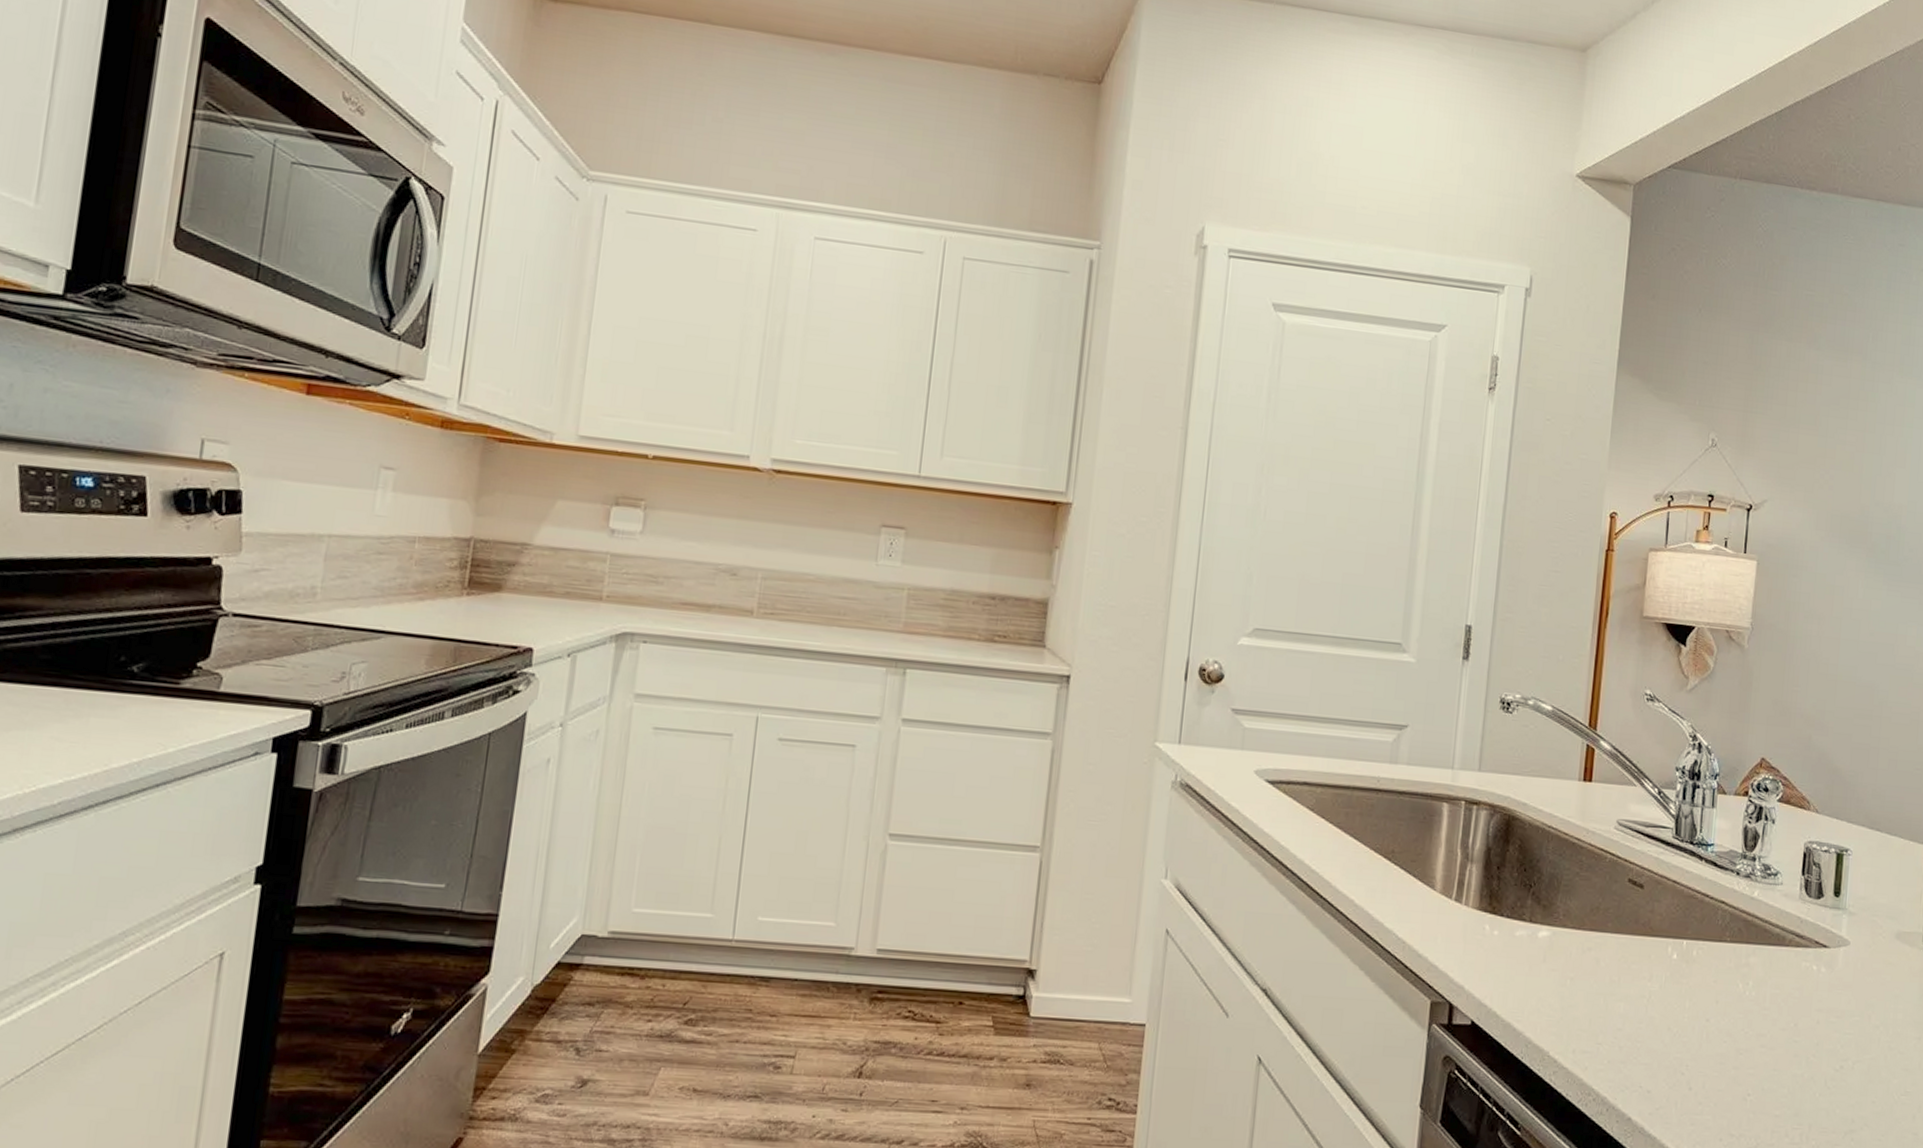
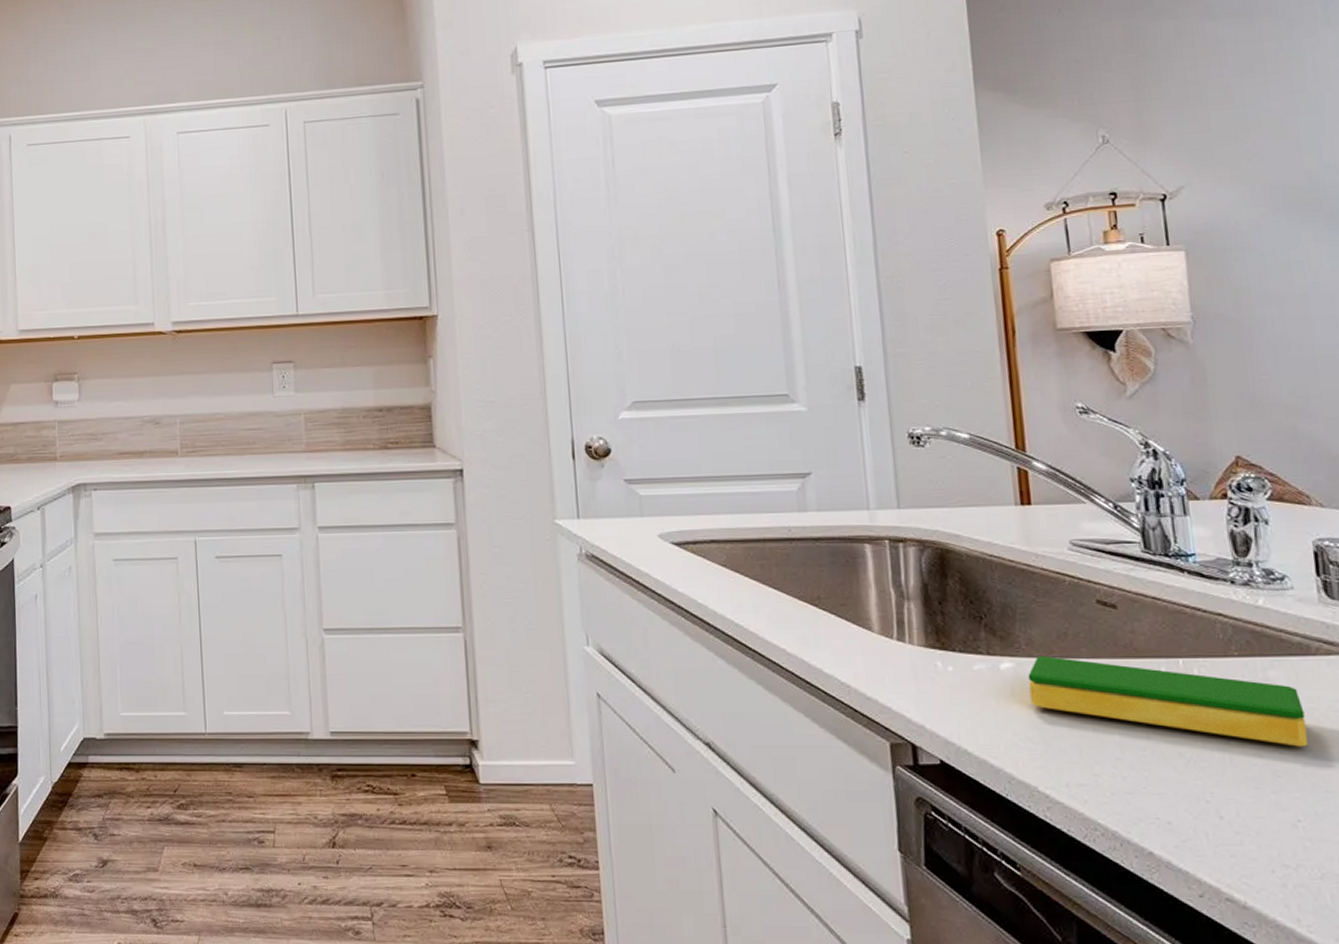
dish sponge: none [1558,927,1771,1028] -> present [1028,656,1308,747]

